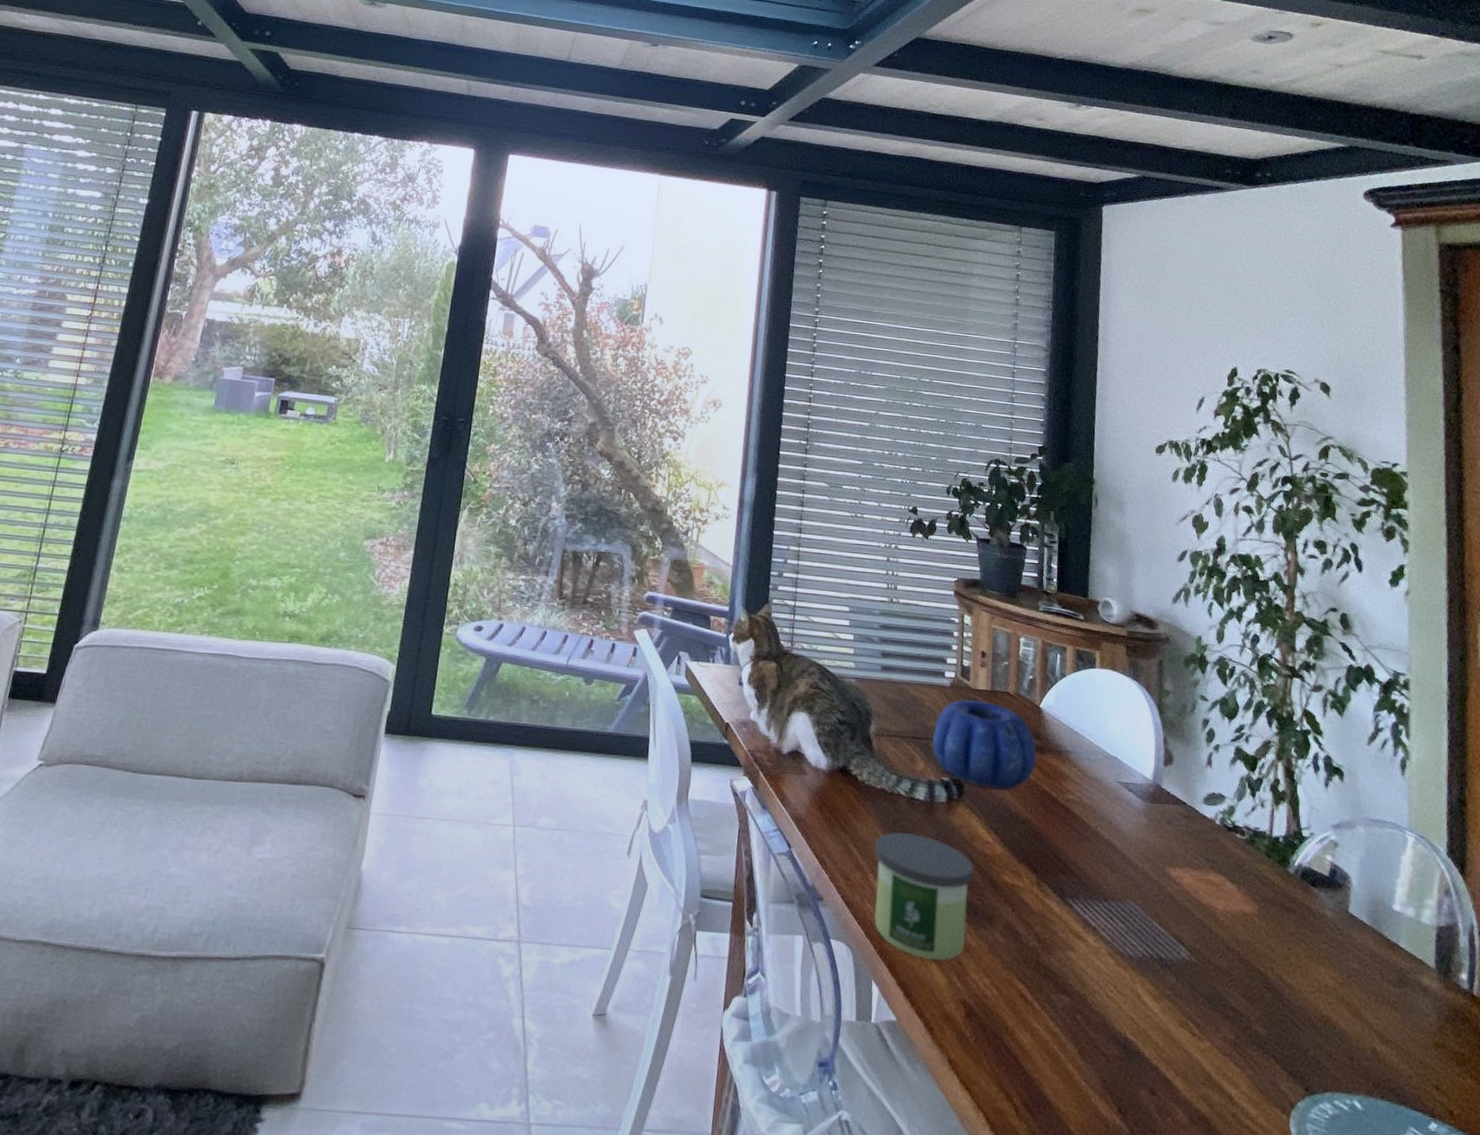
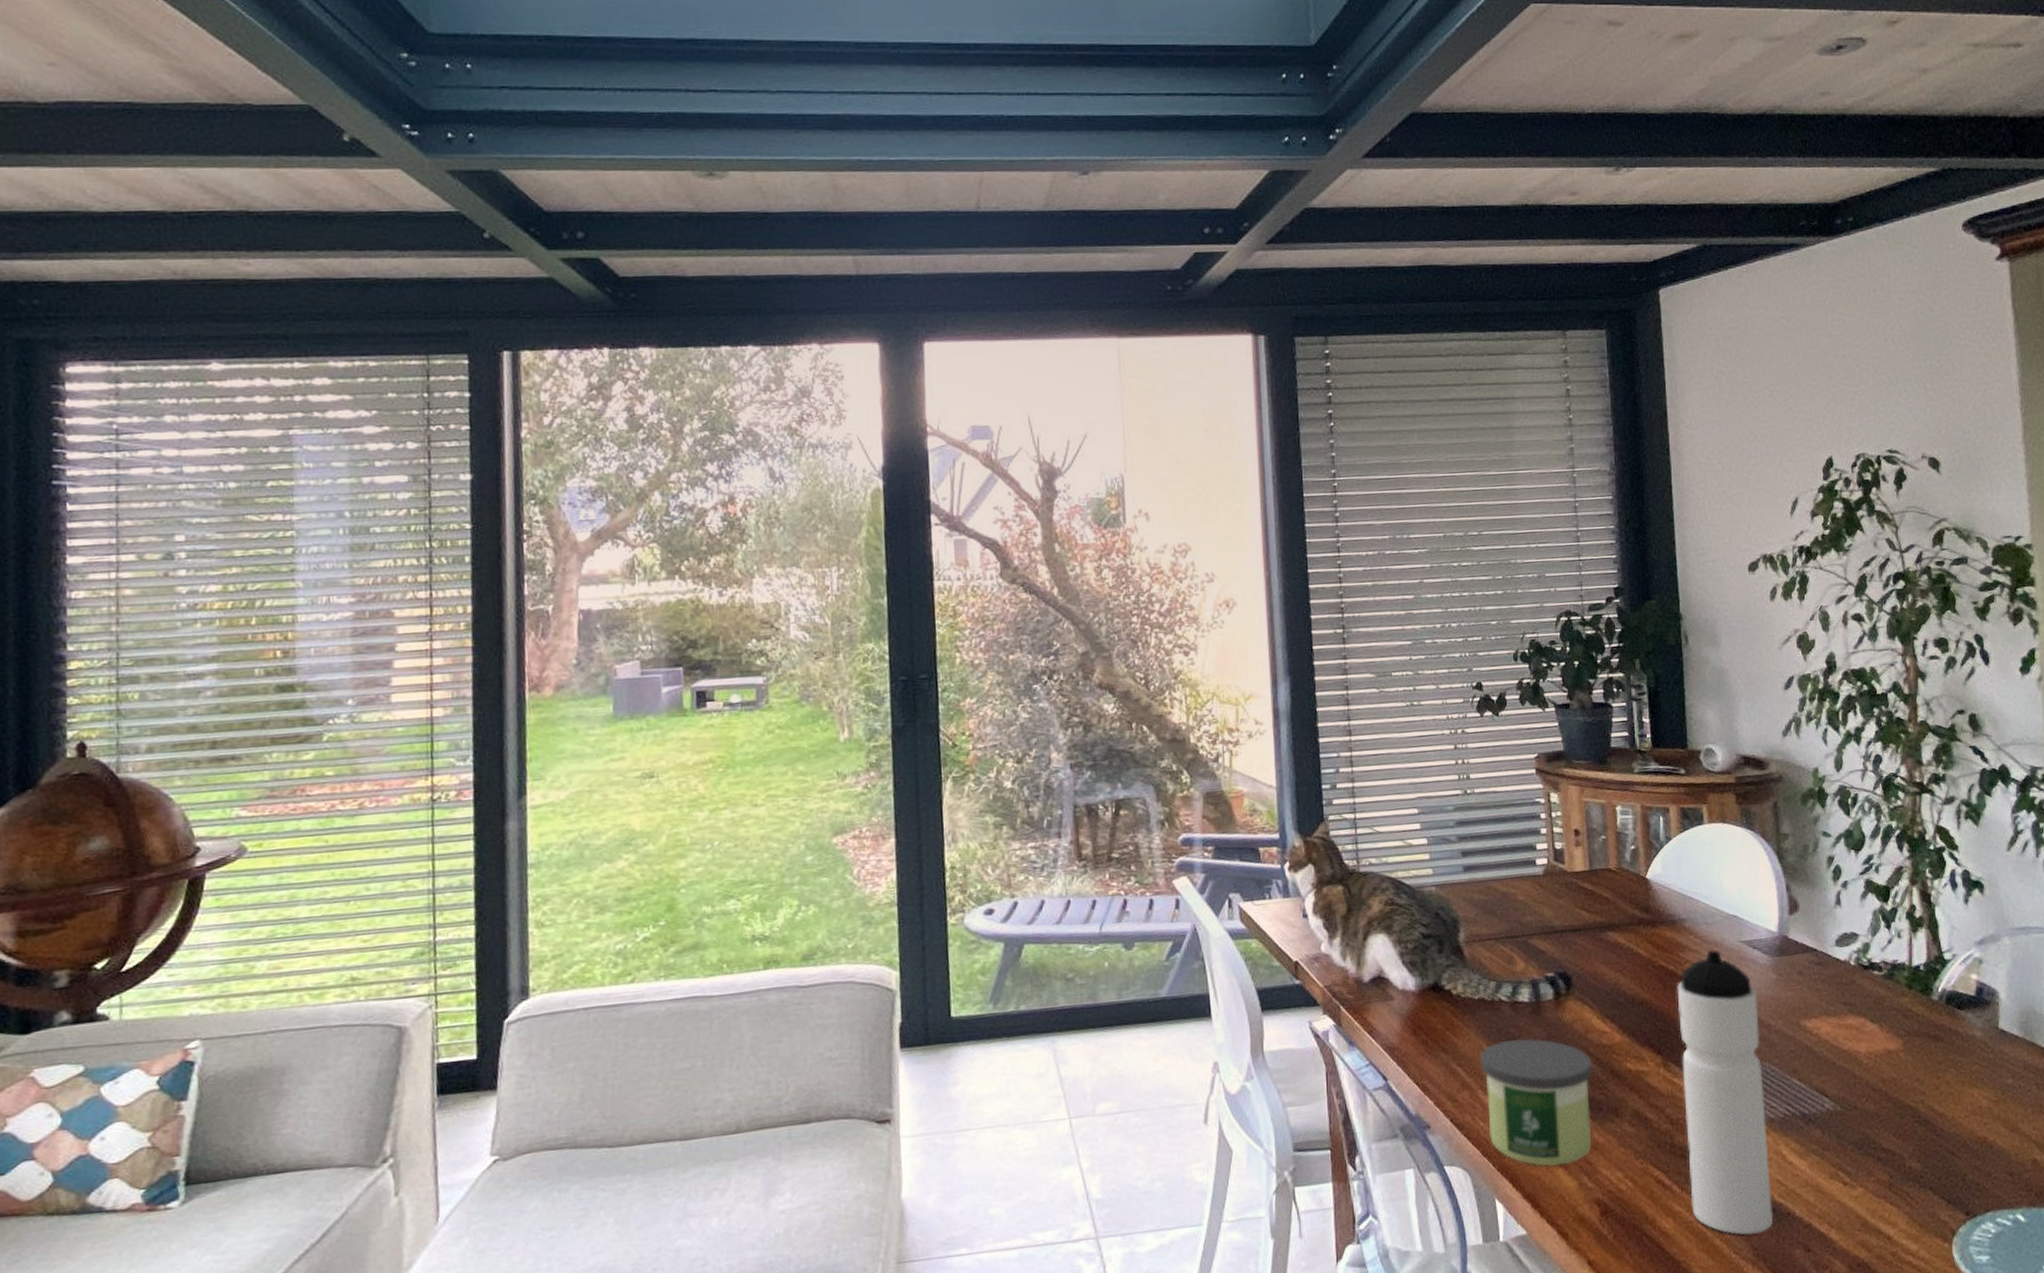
decorative bowl: present [931,699,1037,790] -> none [1530,883,1649,975]
water bottle: none [1049,784,1129,1066] -> present [1677,949,1774,1235]

